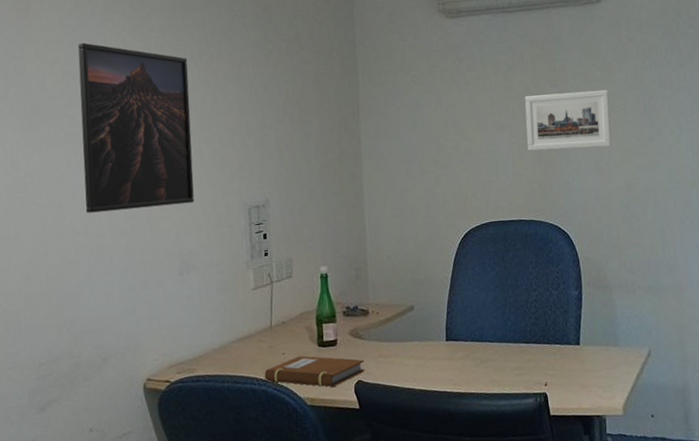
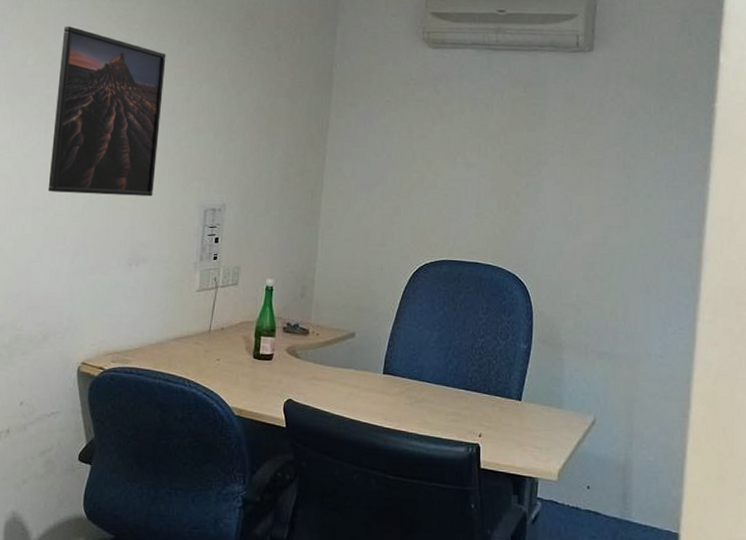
notebook: present [264,355,365,387] -> none [196,365,297,401]
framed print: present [525,89,612,151] -> none [494,138,588,201]

